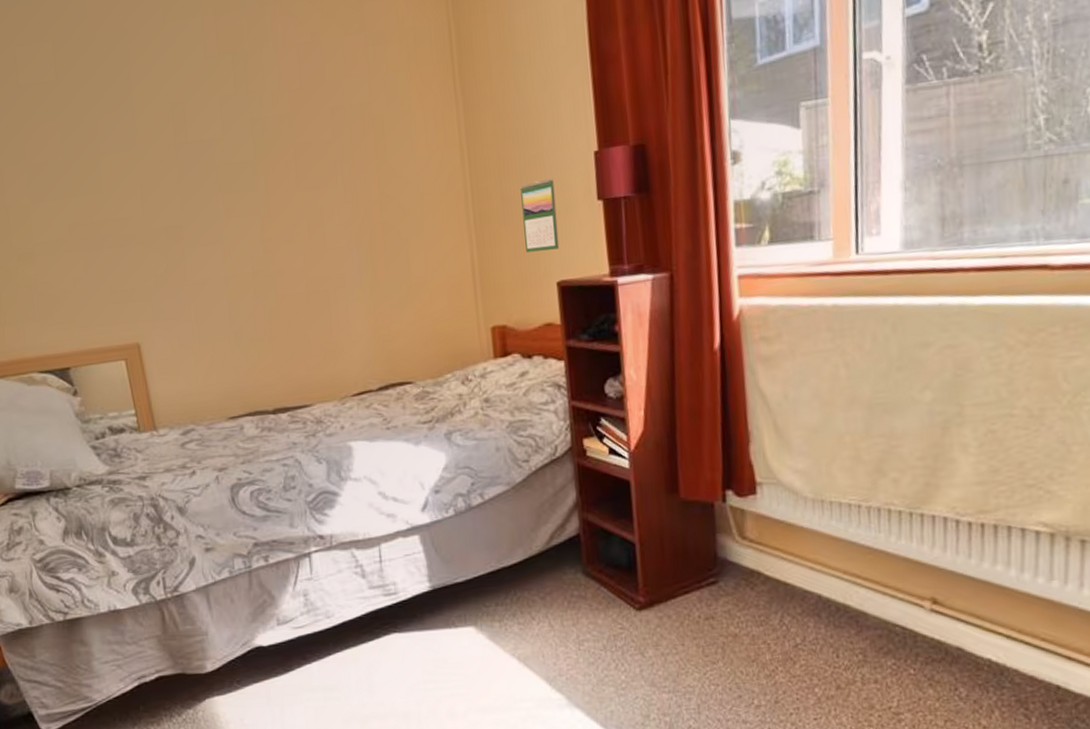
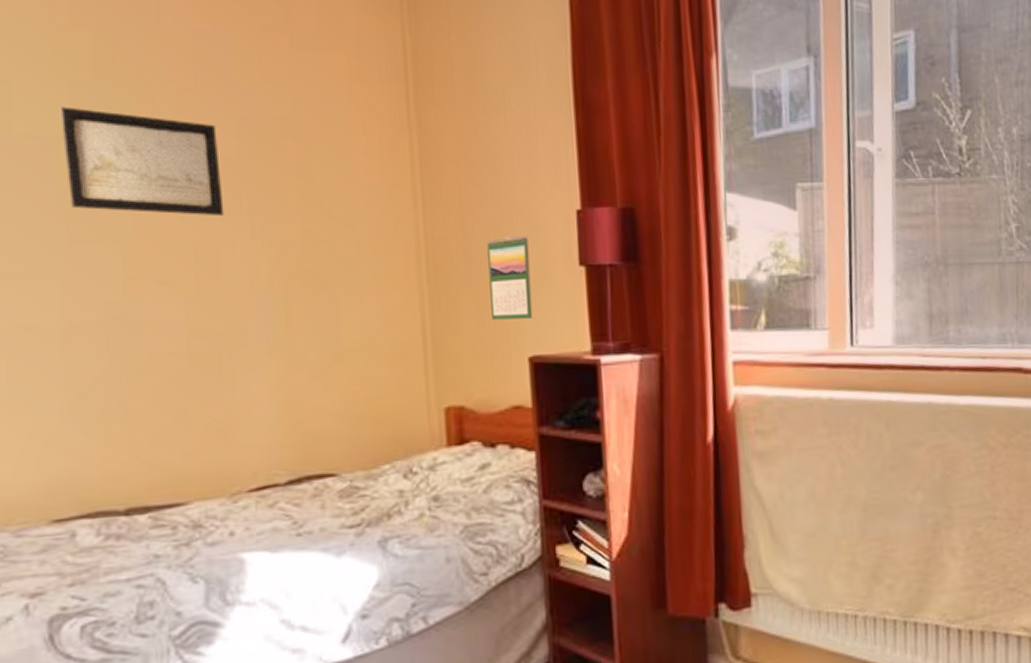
wall art: none [215,115,325,192] -> present [59,106,224,217]

